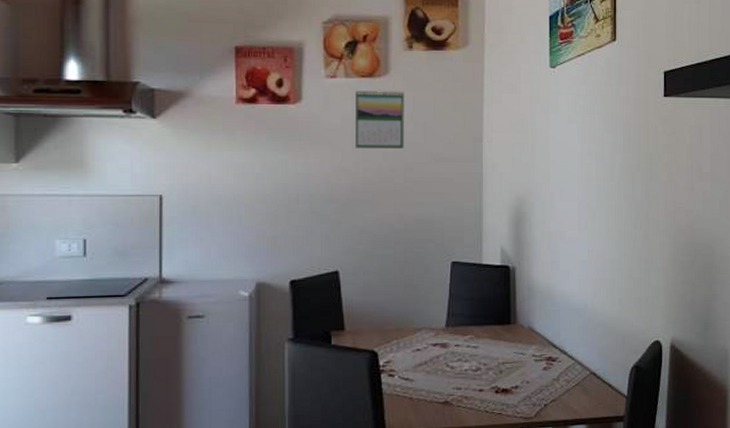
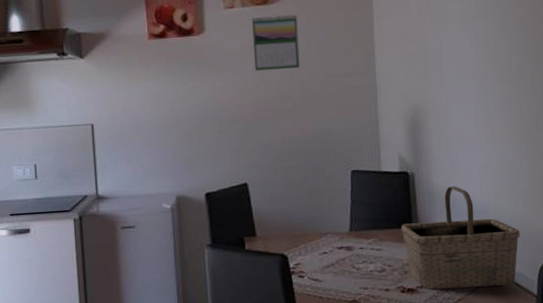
basket: none [499,282,615,390] -> present [401,186,520,290]

